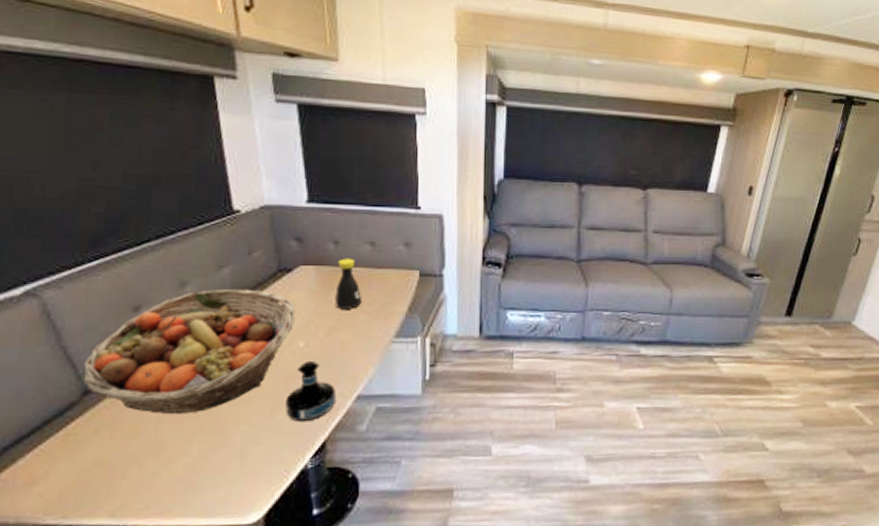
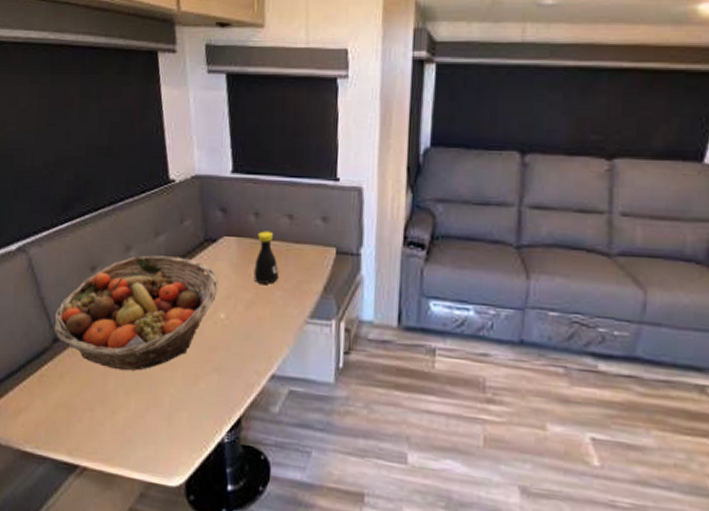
tequila bottle: present [285,360,337,423] -> none [207,332,252,395]

